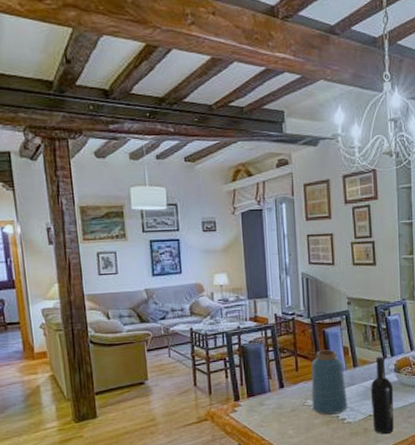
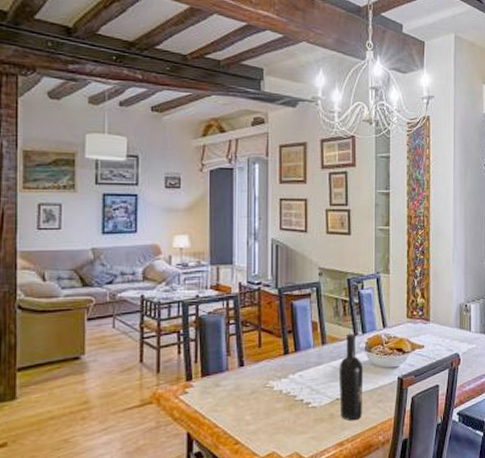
vase: present [311,349,348,415] -> none [274,324,314,398]

